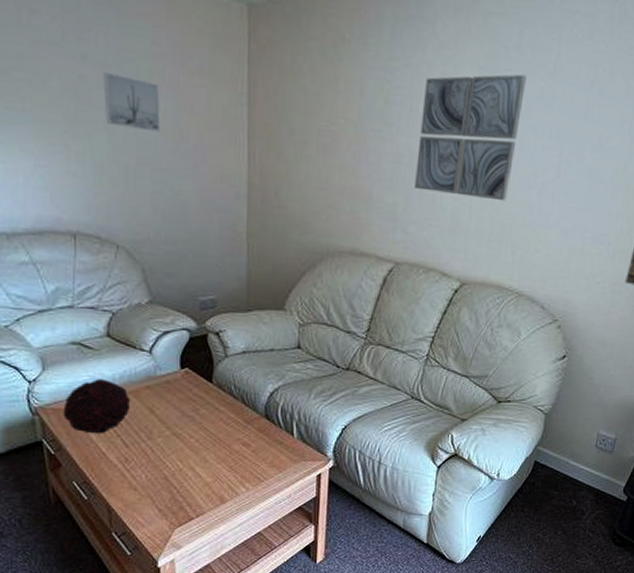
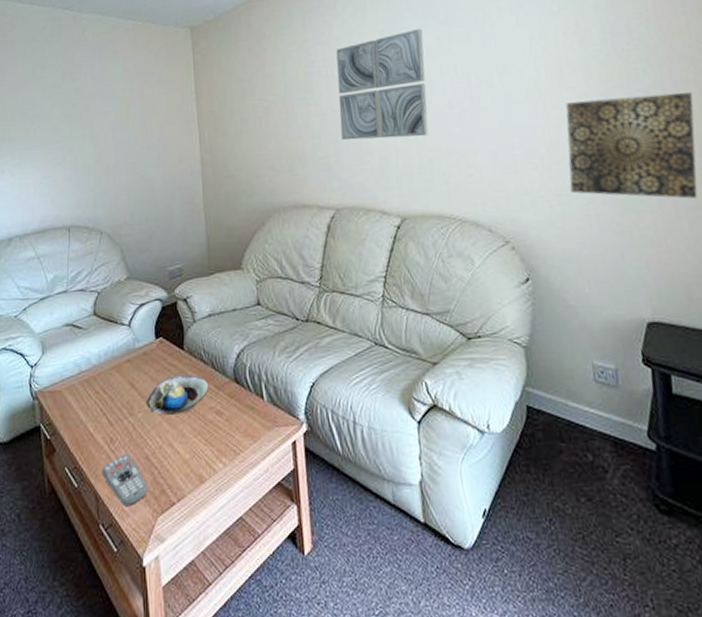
decorative orb: present [63,379,131,433] -> none [58,357,114,413]
wall art: present [103,71,160,133] -> none [90,97,131,137]
remote control: none [115,473,165,519] -> present [101,453,148,507]
decorative bowl: none [168,406,238,442] -> present [147,375,209,415]

